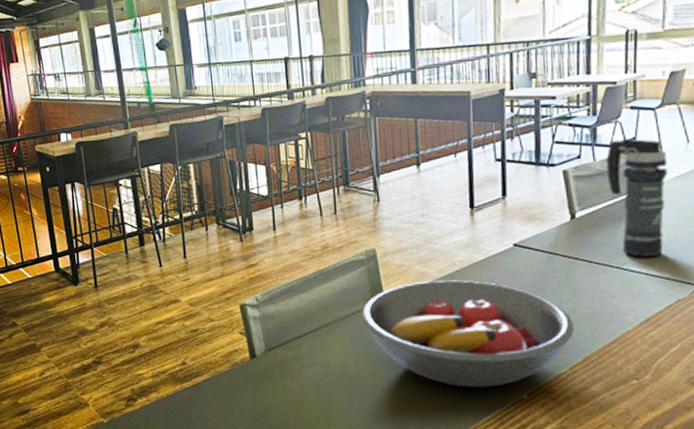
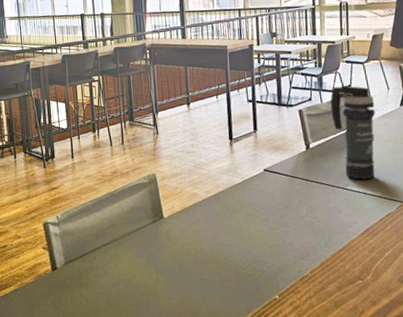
fruit bowl: present [361,280,575,388] -> none [144,199,313,291]

